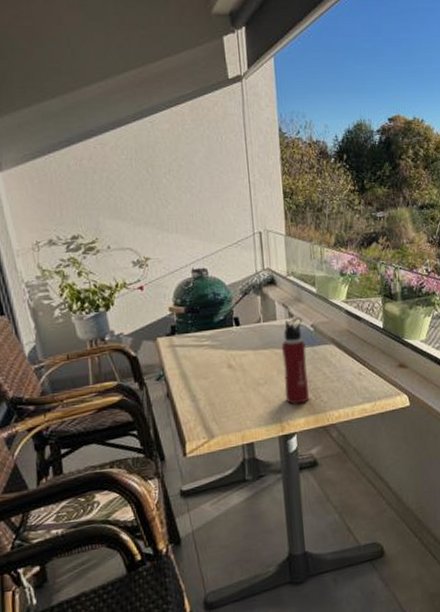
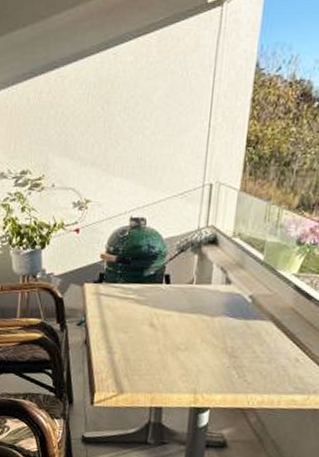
water bottle: present [281,317,310,405] -> none [205,284,240,379]

